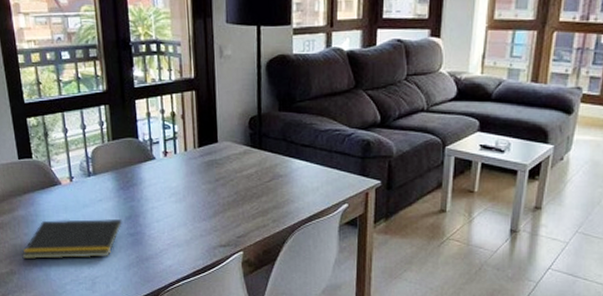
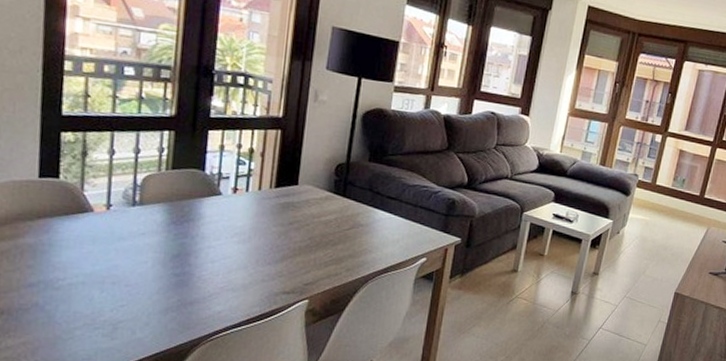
notepad: present [22,219,123,259] -> none [18,251,168,299]

